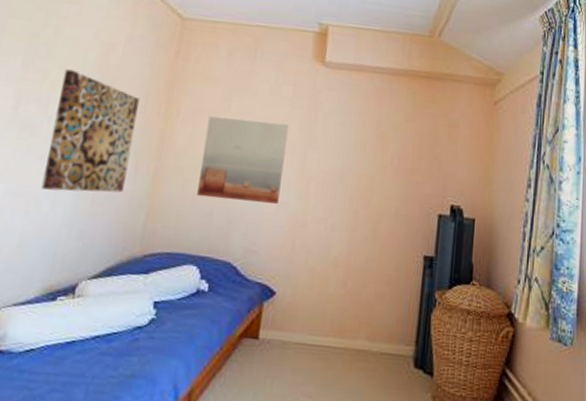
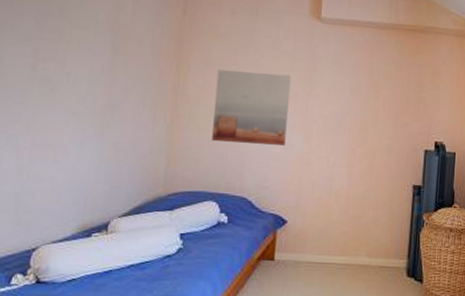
wall art: present [41,69,140,193] -> none [67,28,152,141]

